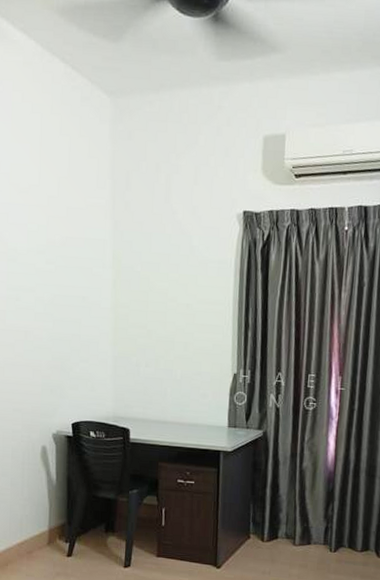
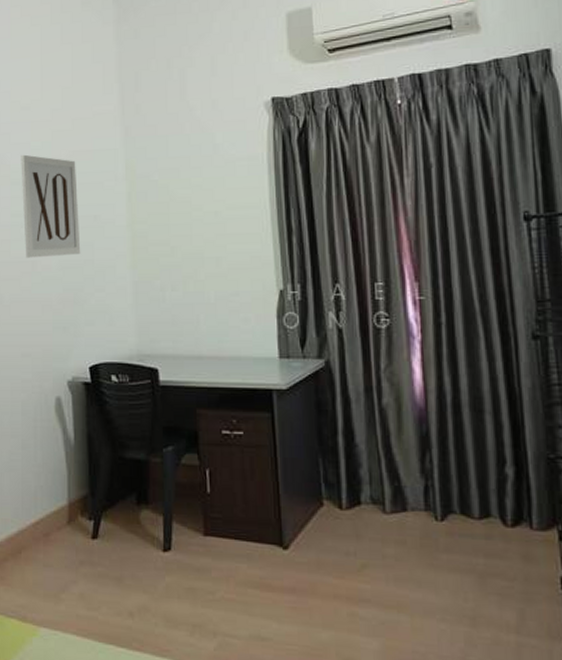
wall art: none [17,234,69,329] -> present [21,154,81,258]

